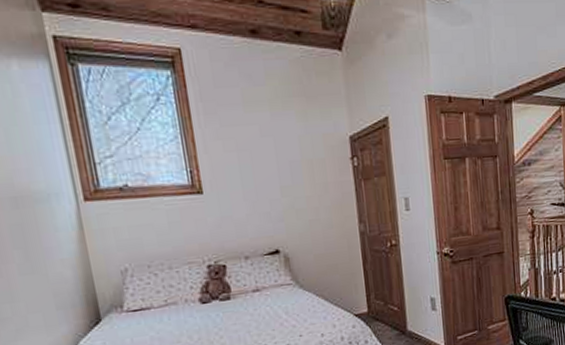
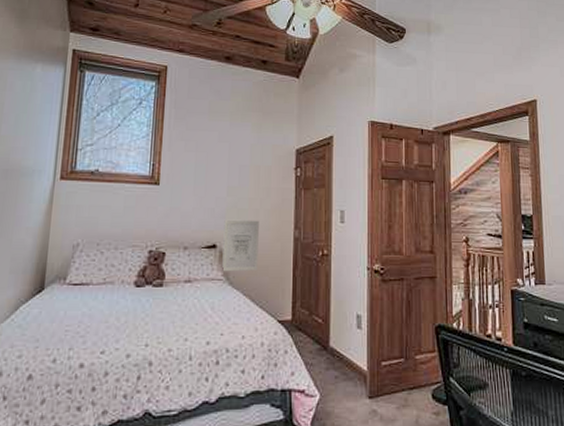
wall art: none [283,219,327,276] -> present [222,220,259,272]

